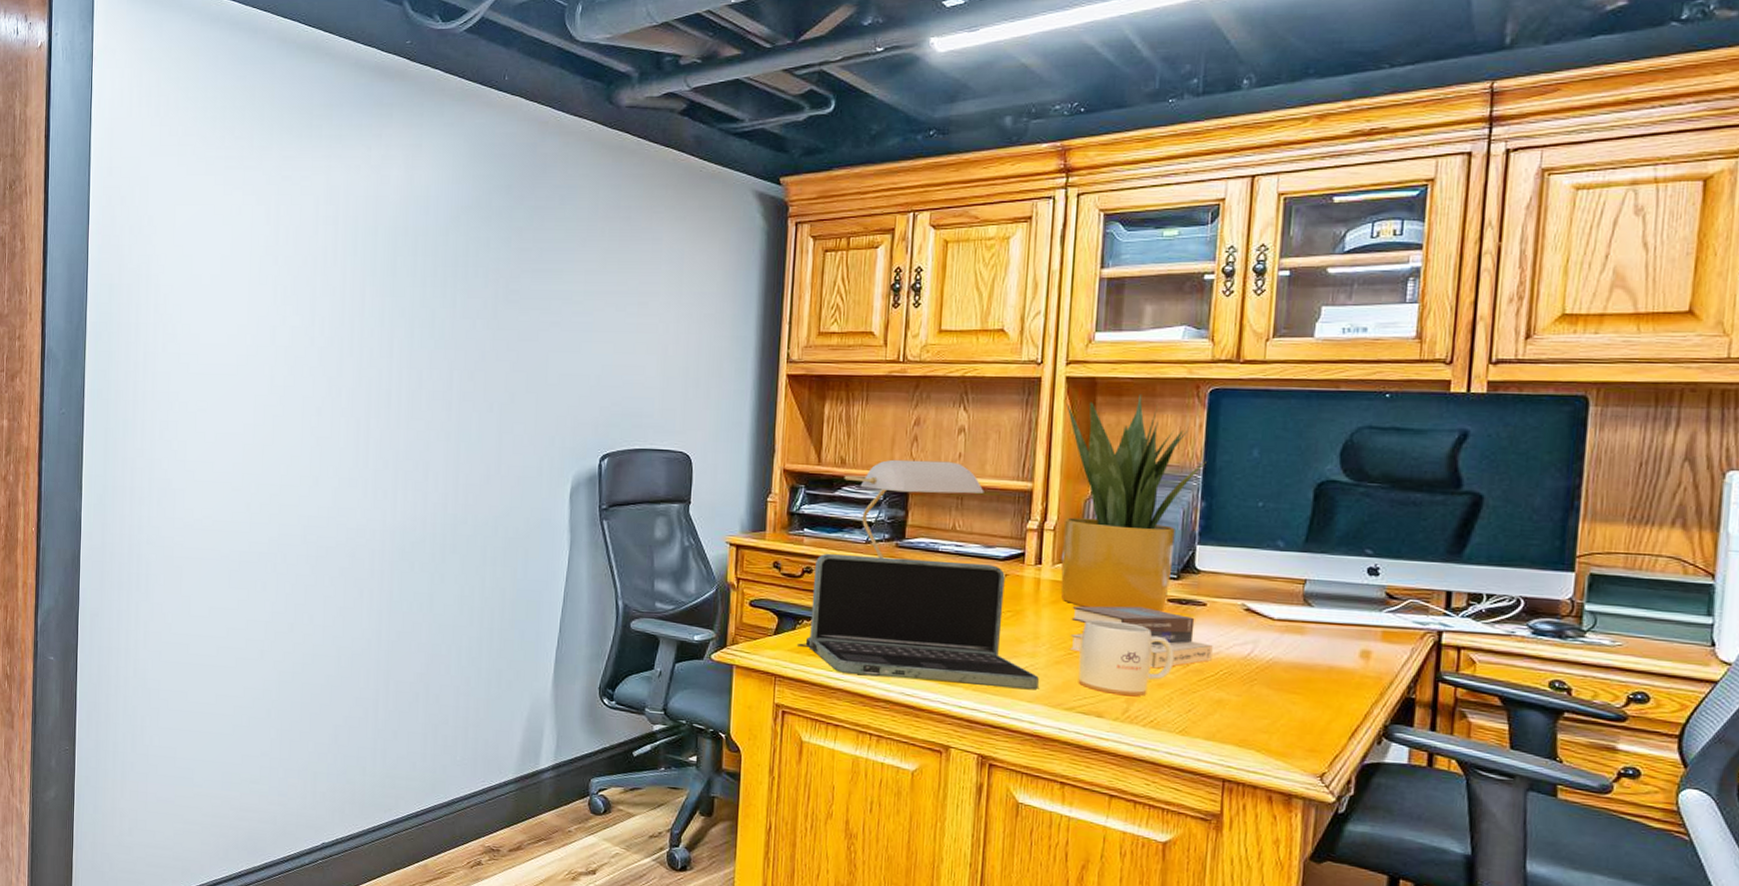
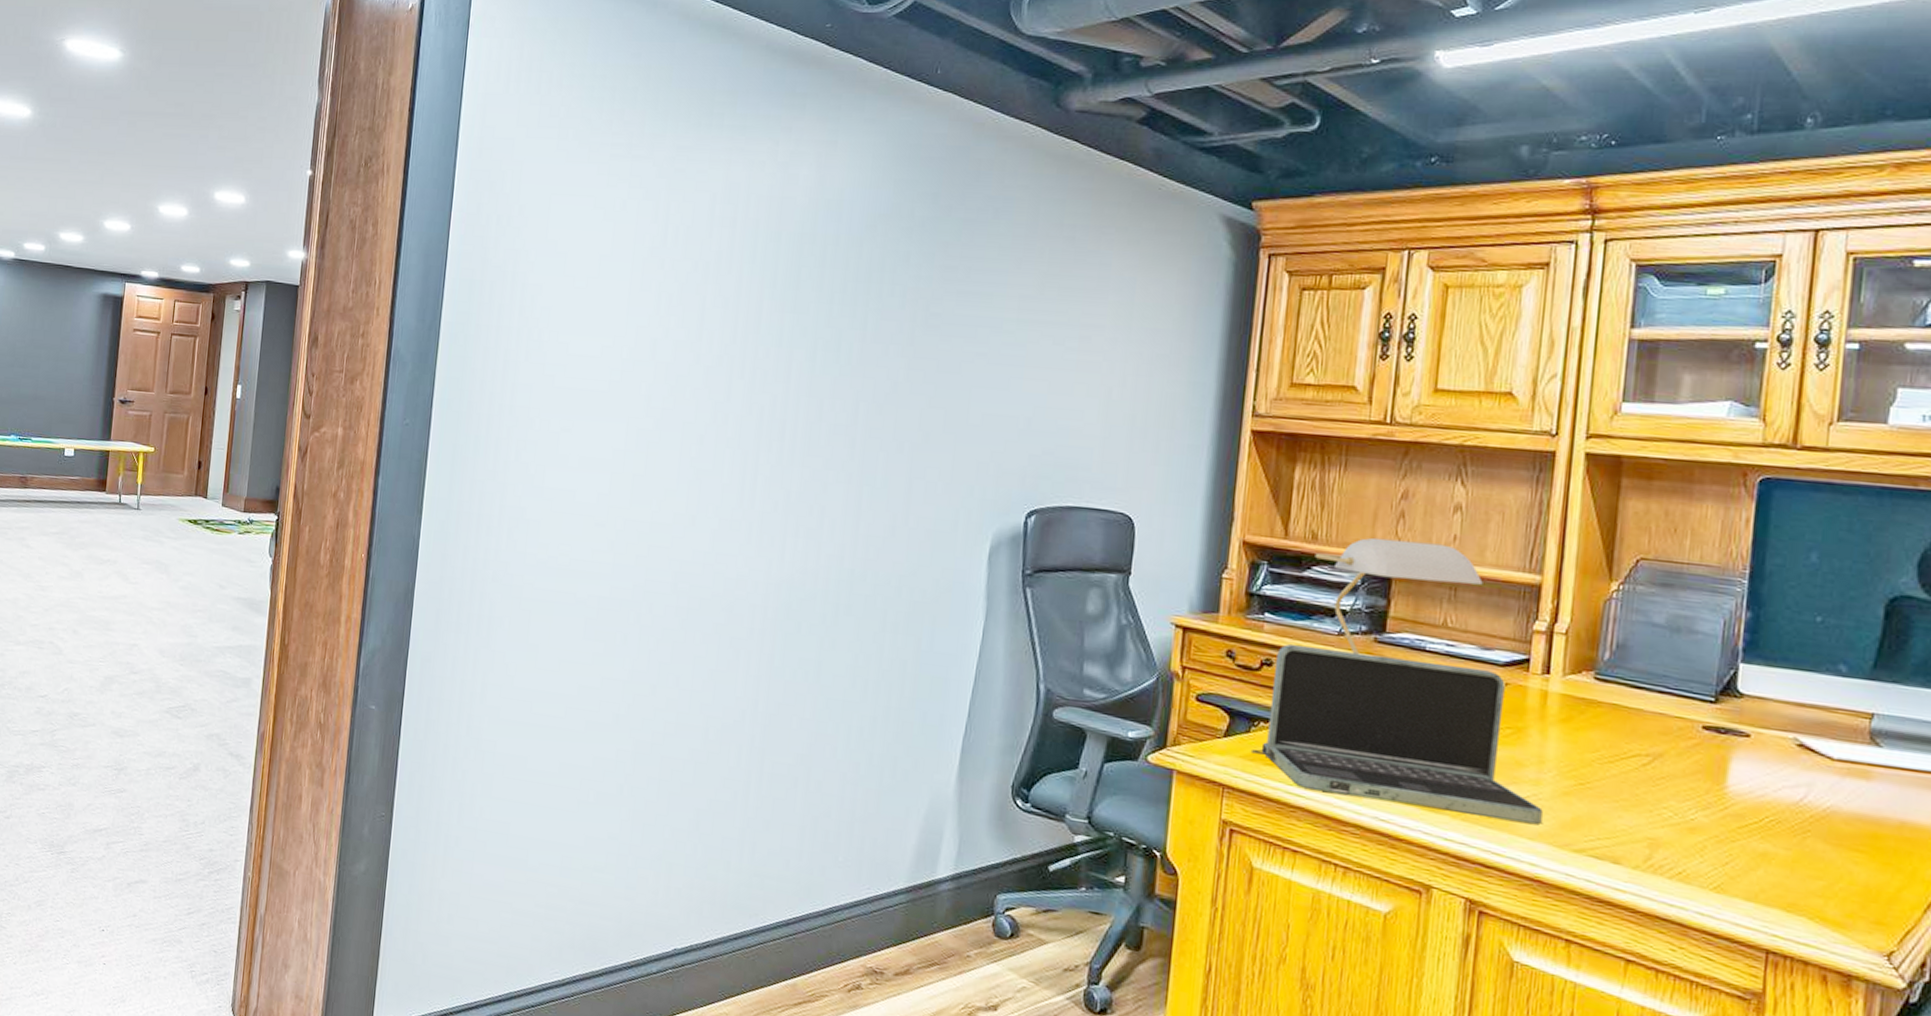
planter: present [1060,395,1206,612] -> none [1572,479,1754,741]
books: present [1069,606,1213,669] -> none [1580,727,1757,810]
mug: present [1078,619,1175,697] -> none [1590,744,1710,842]

